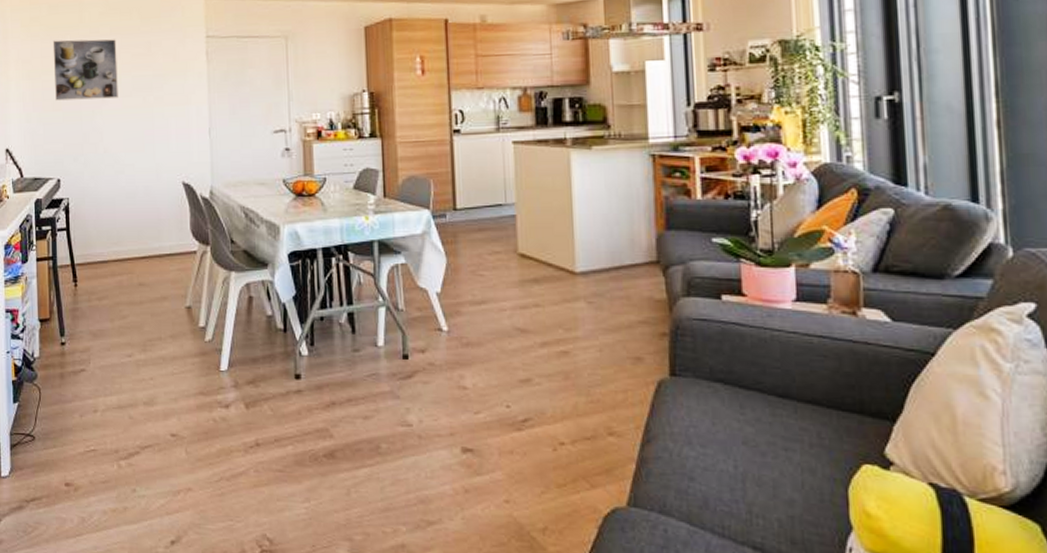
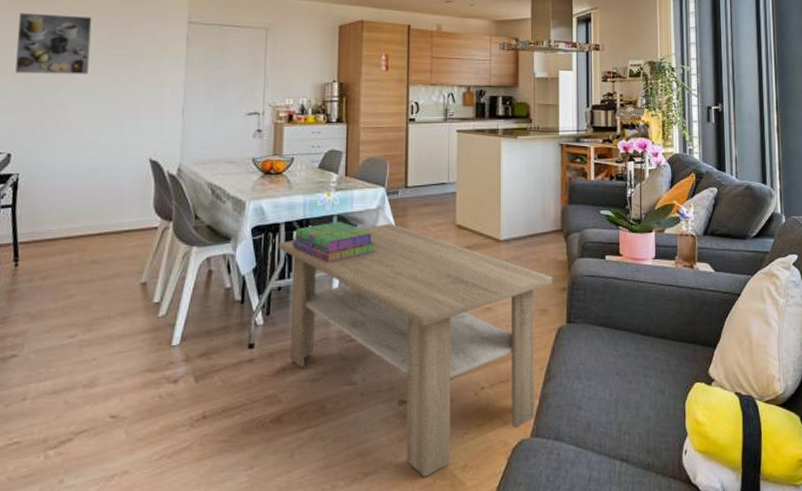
coffee table: none [317,250,649,535] -> present [278,223,553,477]
stack of books: none [331,247,424,292] -> present [292,221,375,262]

